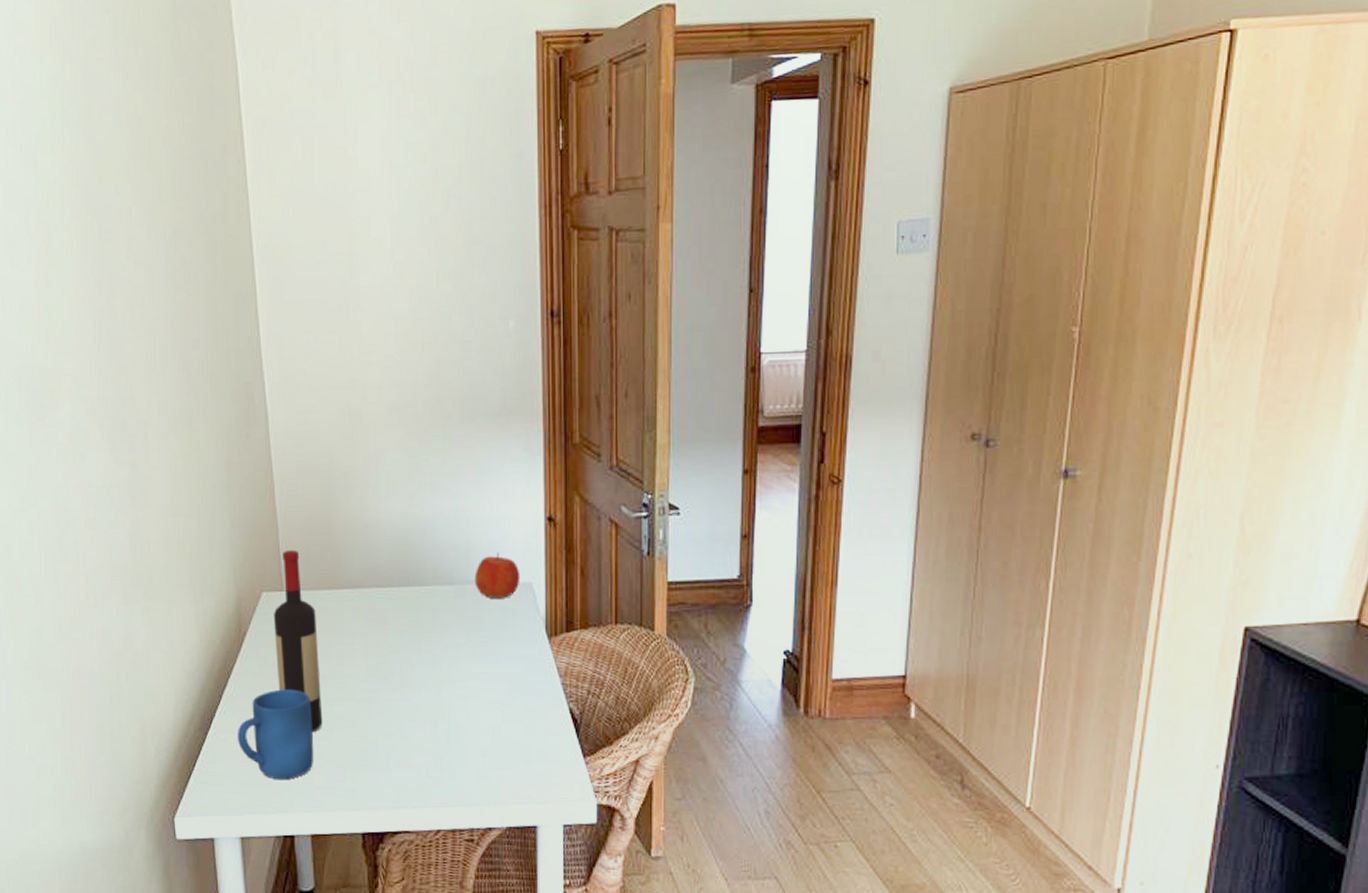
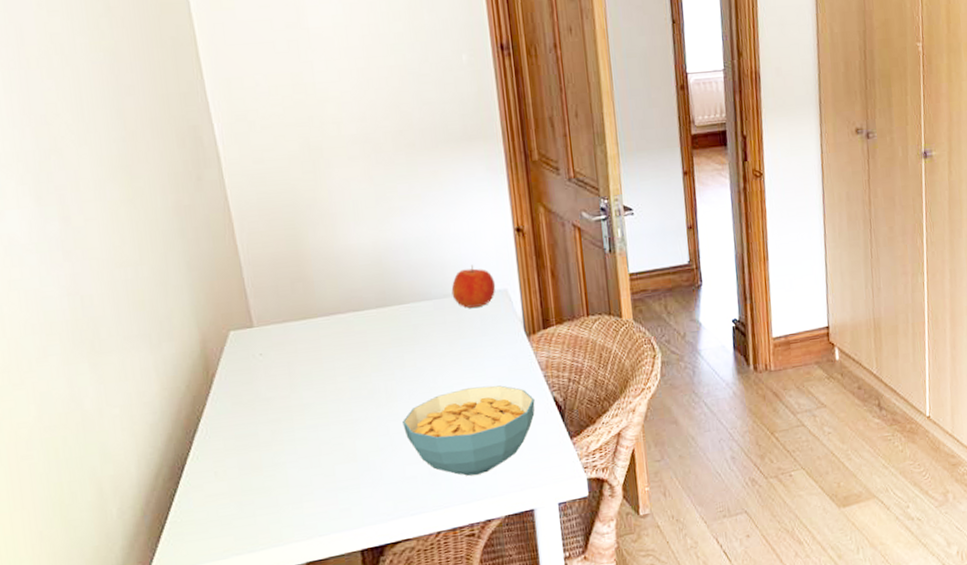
mug: present [237,689,313,779] -> none [213,422,302,516]
wine bottle: present [273,549,322,733] -> none [243,285,308,462]
cereal bowl: none [414,684,549,779] -> present [403,385,535,476]

